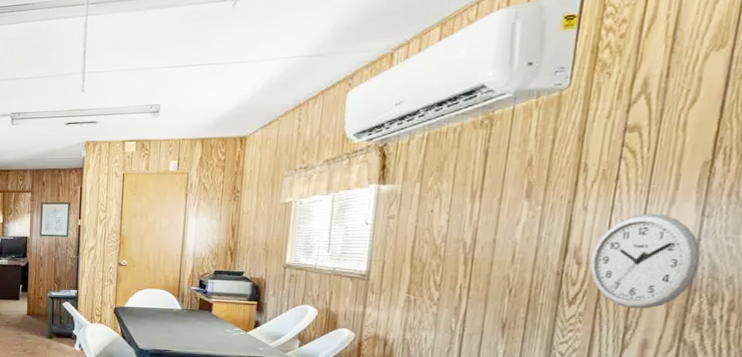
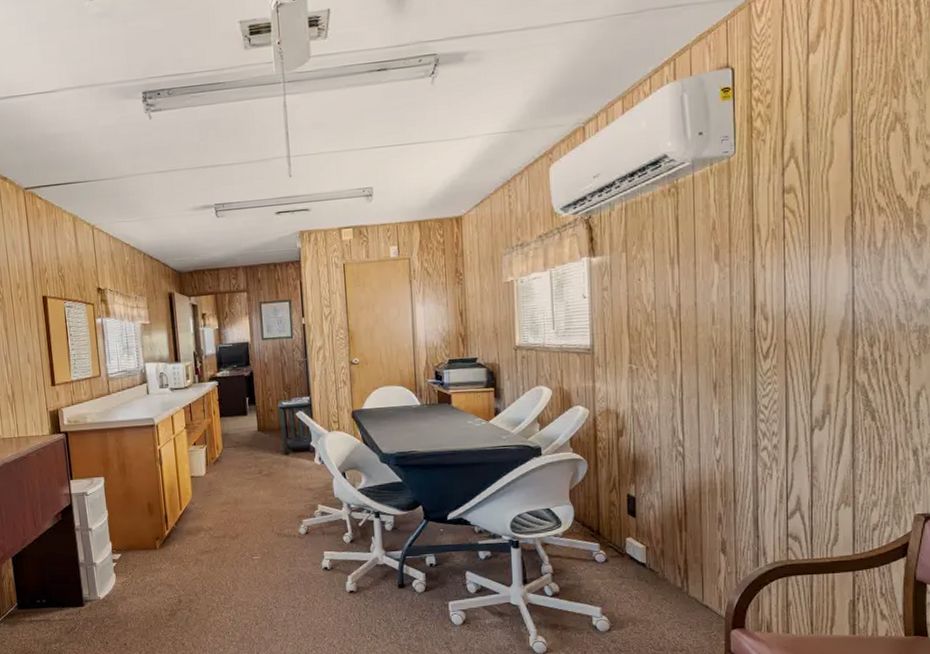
wall clock: present [590,213,701,309] -> none [775,266,857,357]

